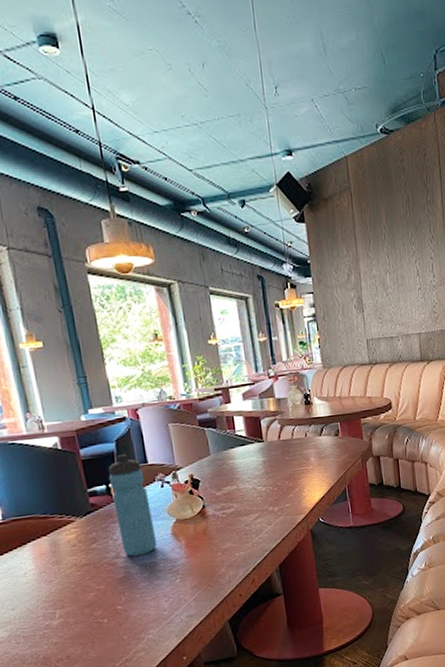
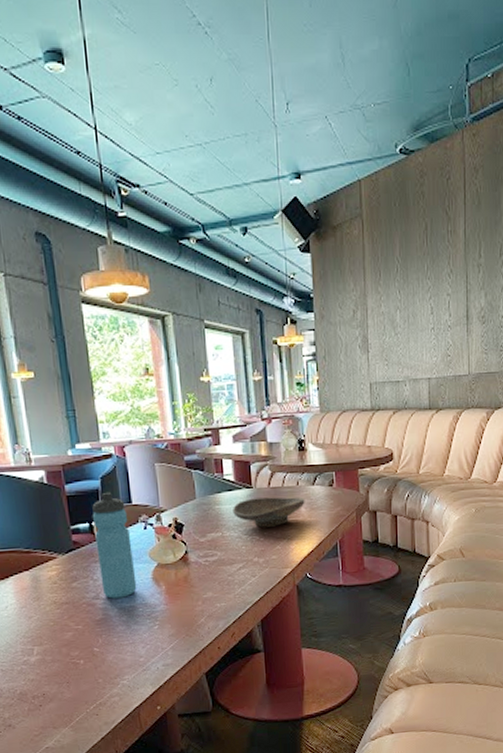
decorative bowl: none [246,447,314,478] -> present [233,497,305,527]

